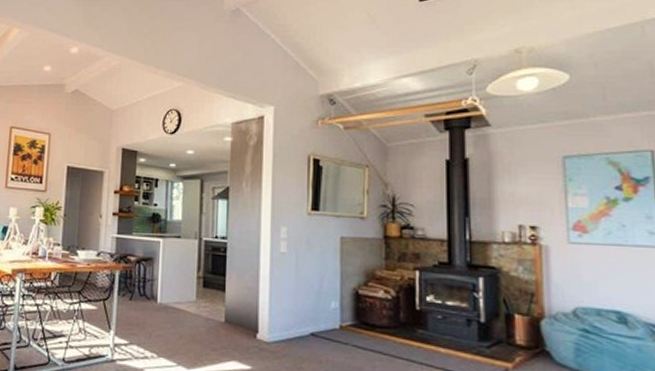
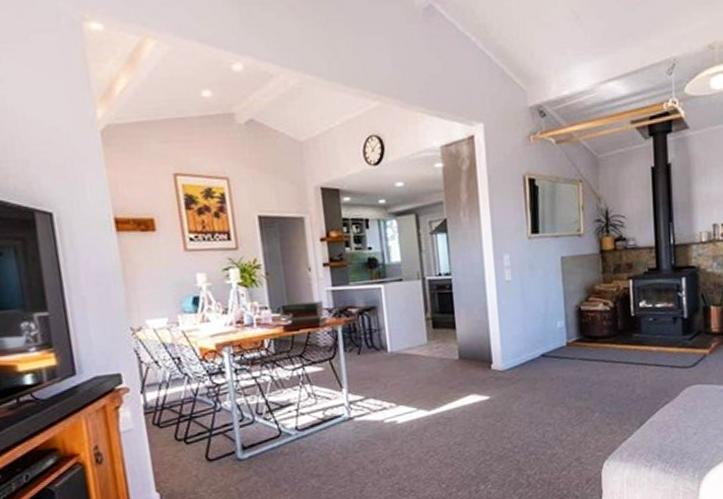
books: none [69,243,107,271] -> present [282,301,327,333]

